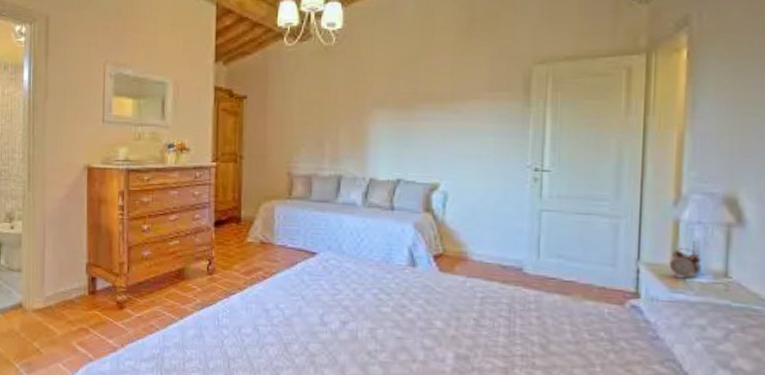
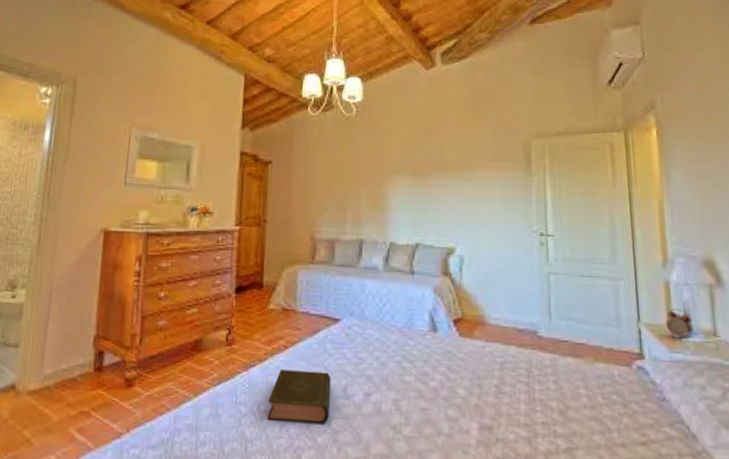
book: none [248,298,309,348] -> present [267,369,331,424]

